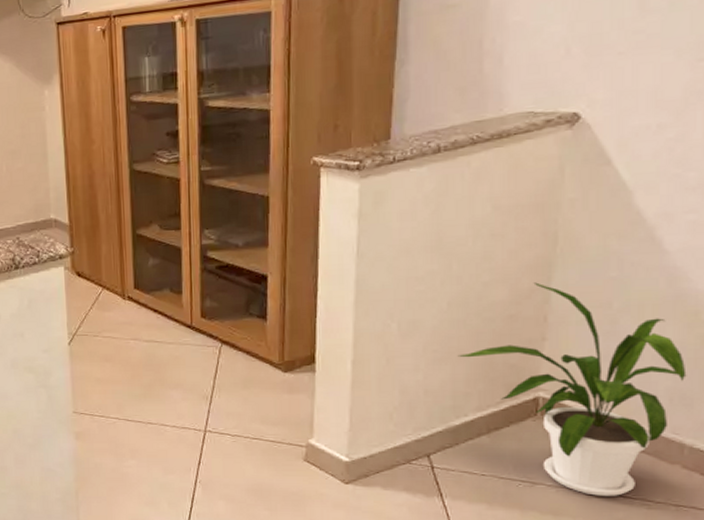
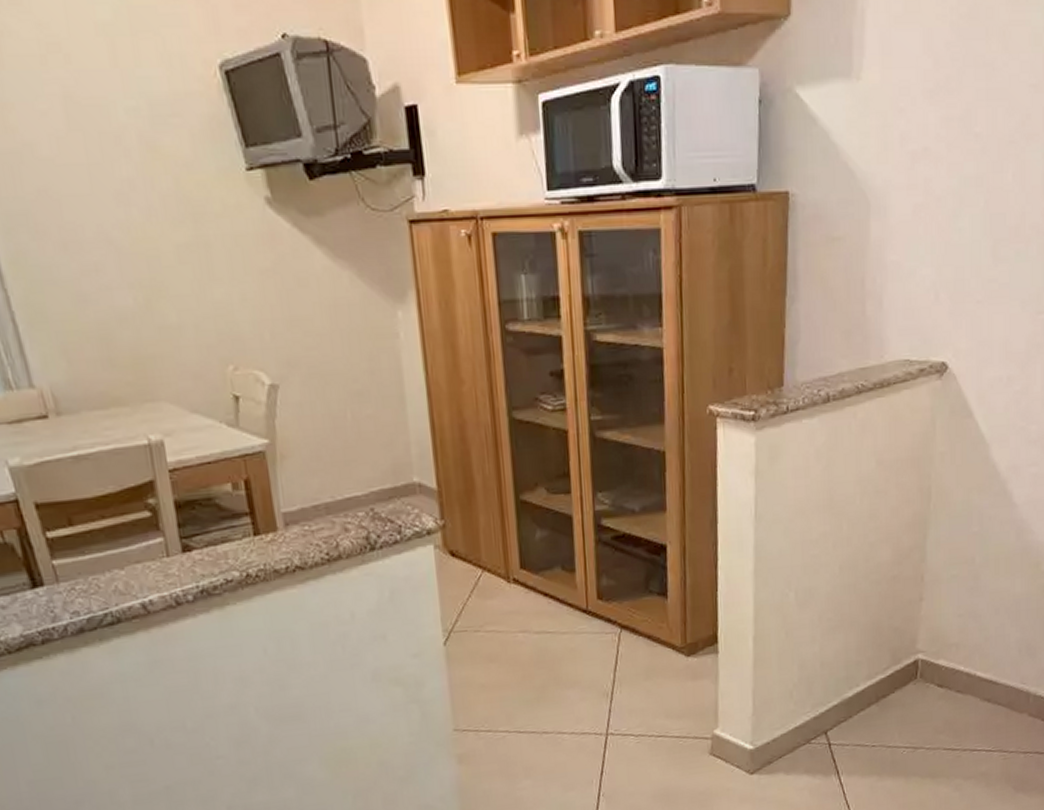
house plant: present [457,282,687,496] -> none [849,540,1031,753]

